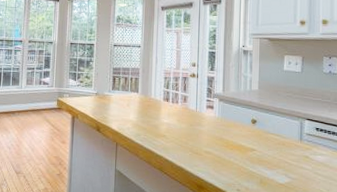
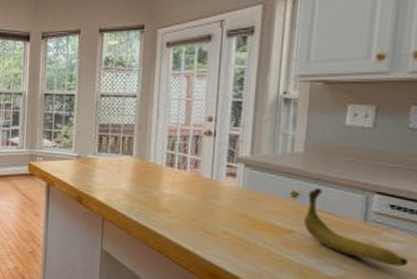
banana: none [260,116,331,174] -> present [303,187,409,267]

